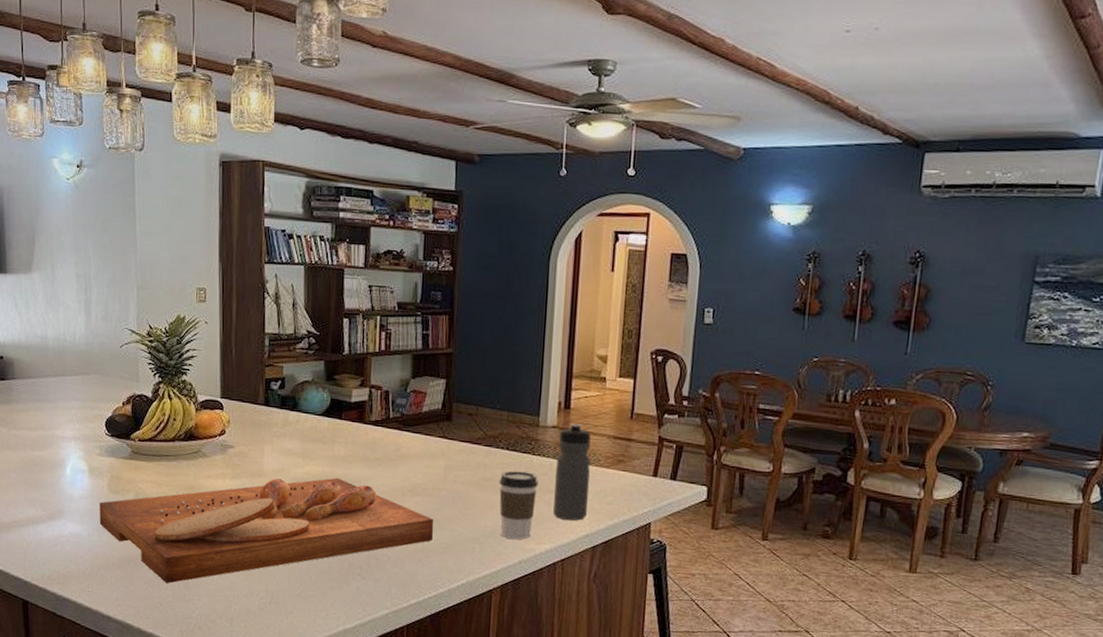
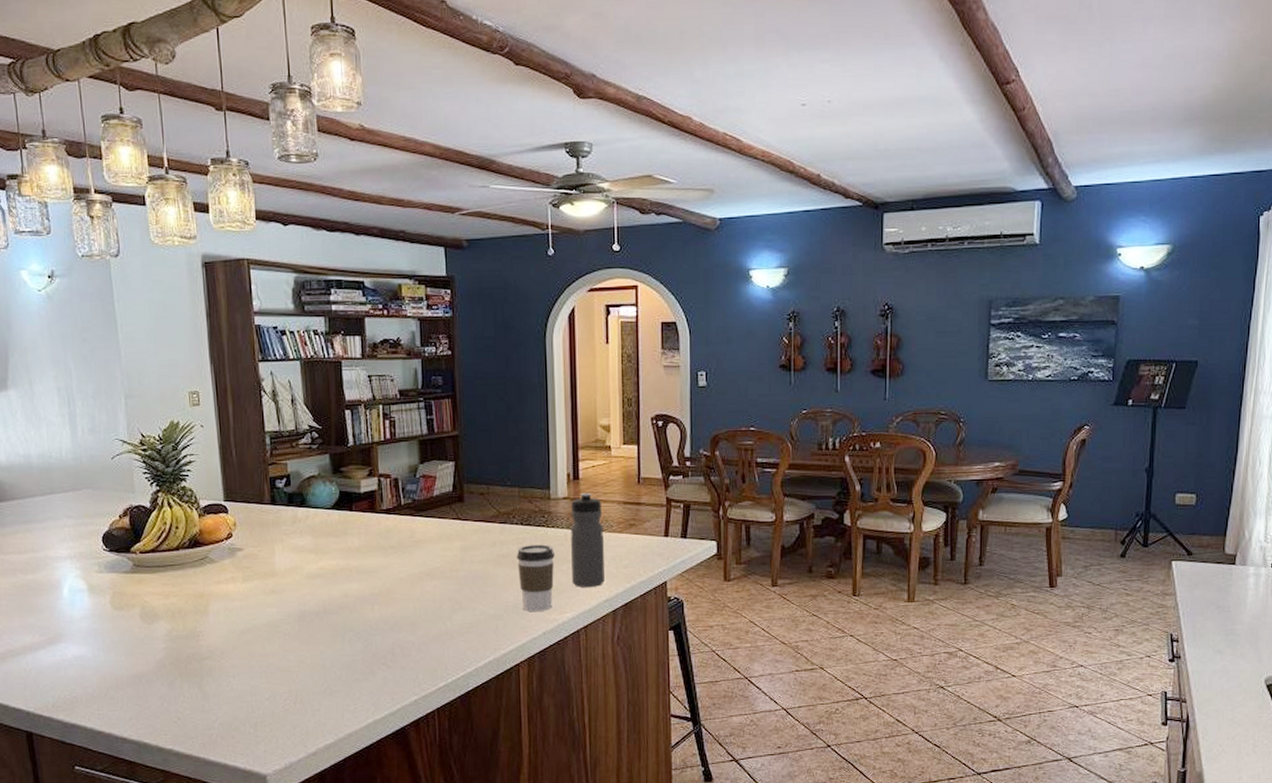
cutting board: present [99,477,434,583] -> none [103,569,456,696]

